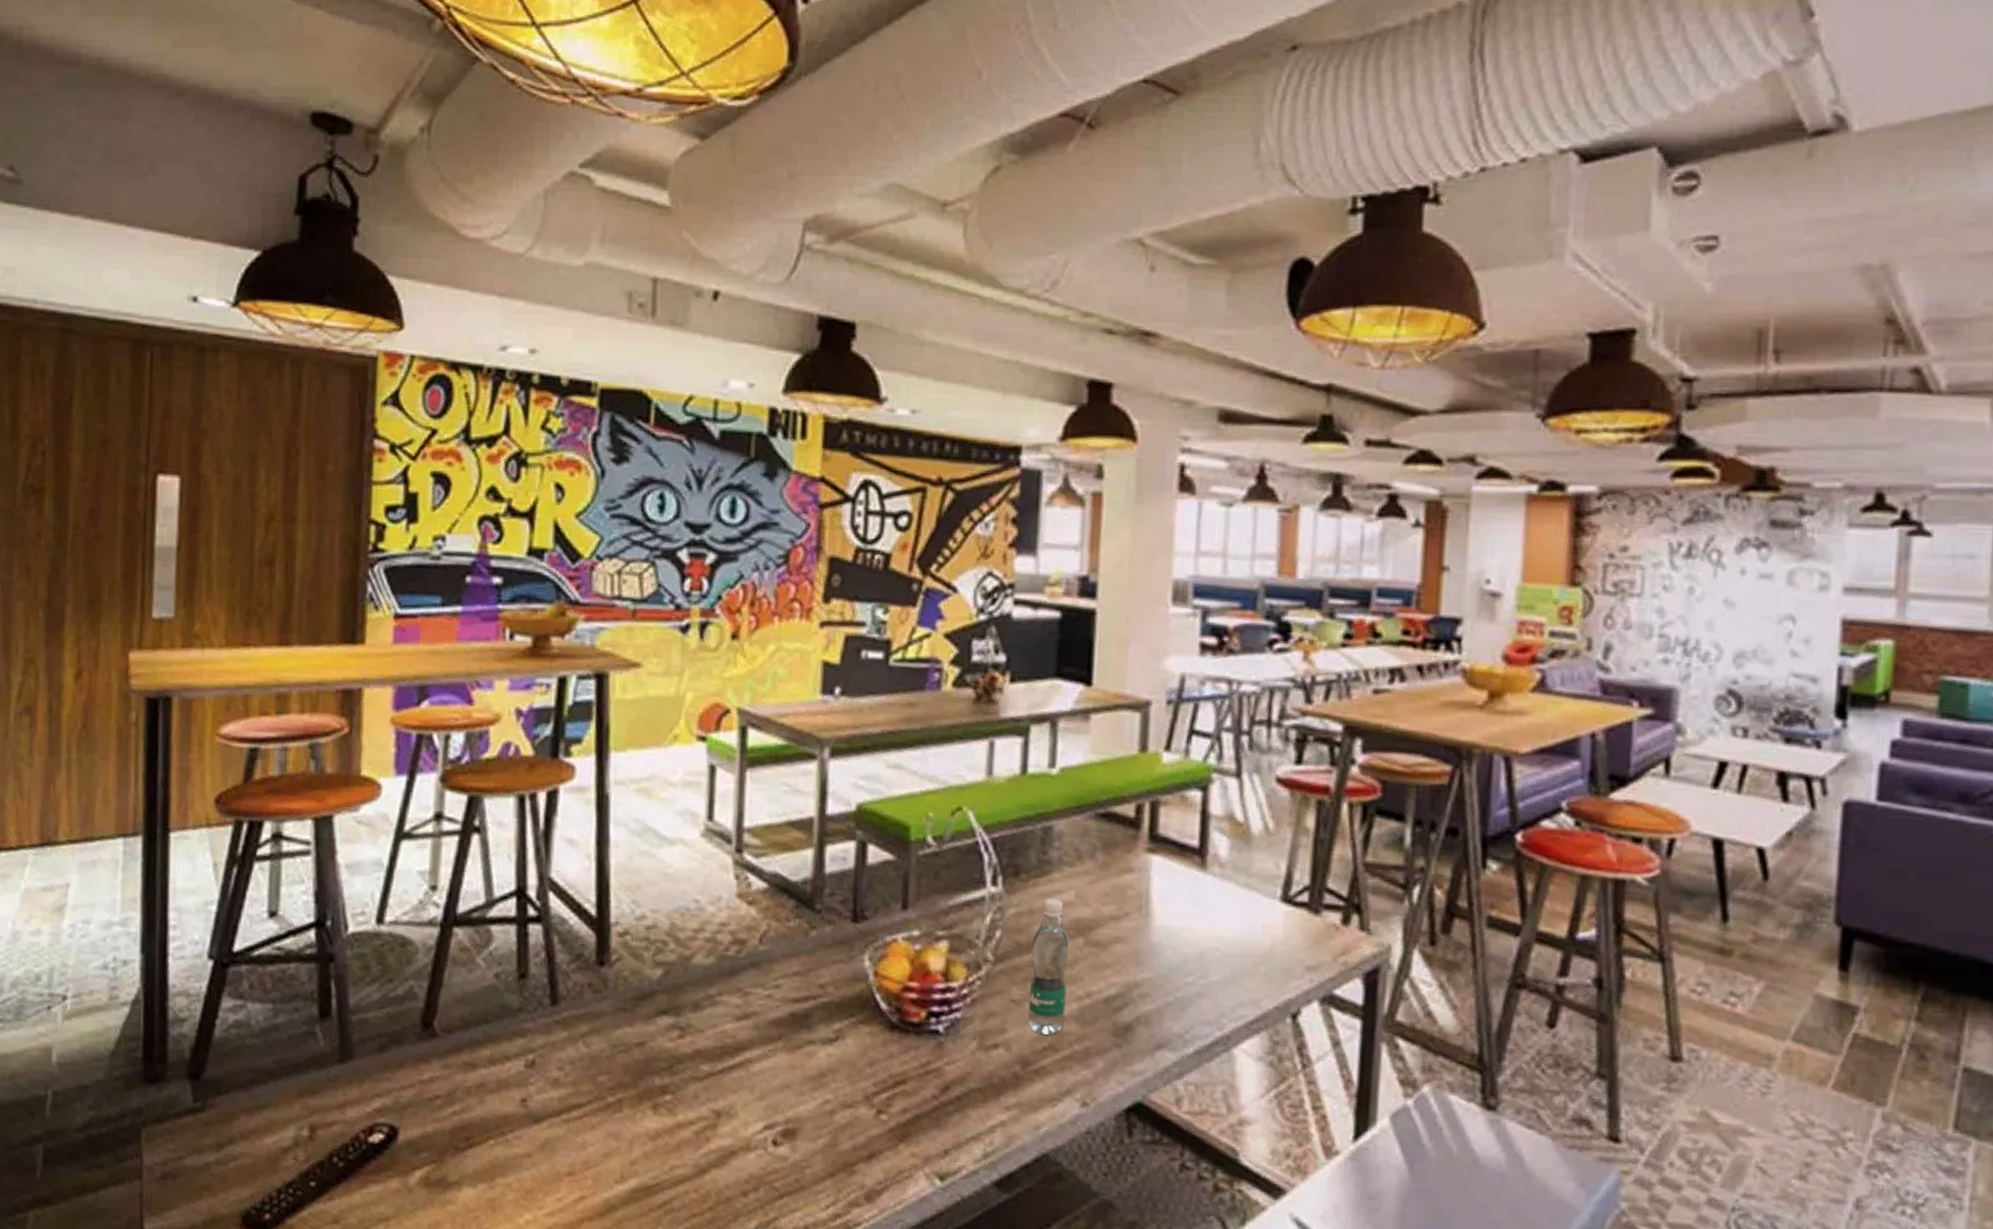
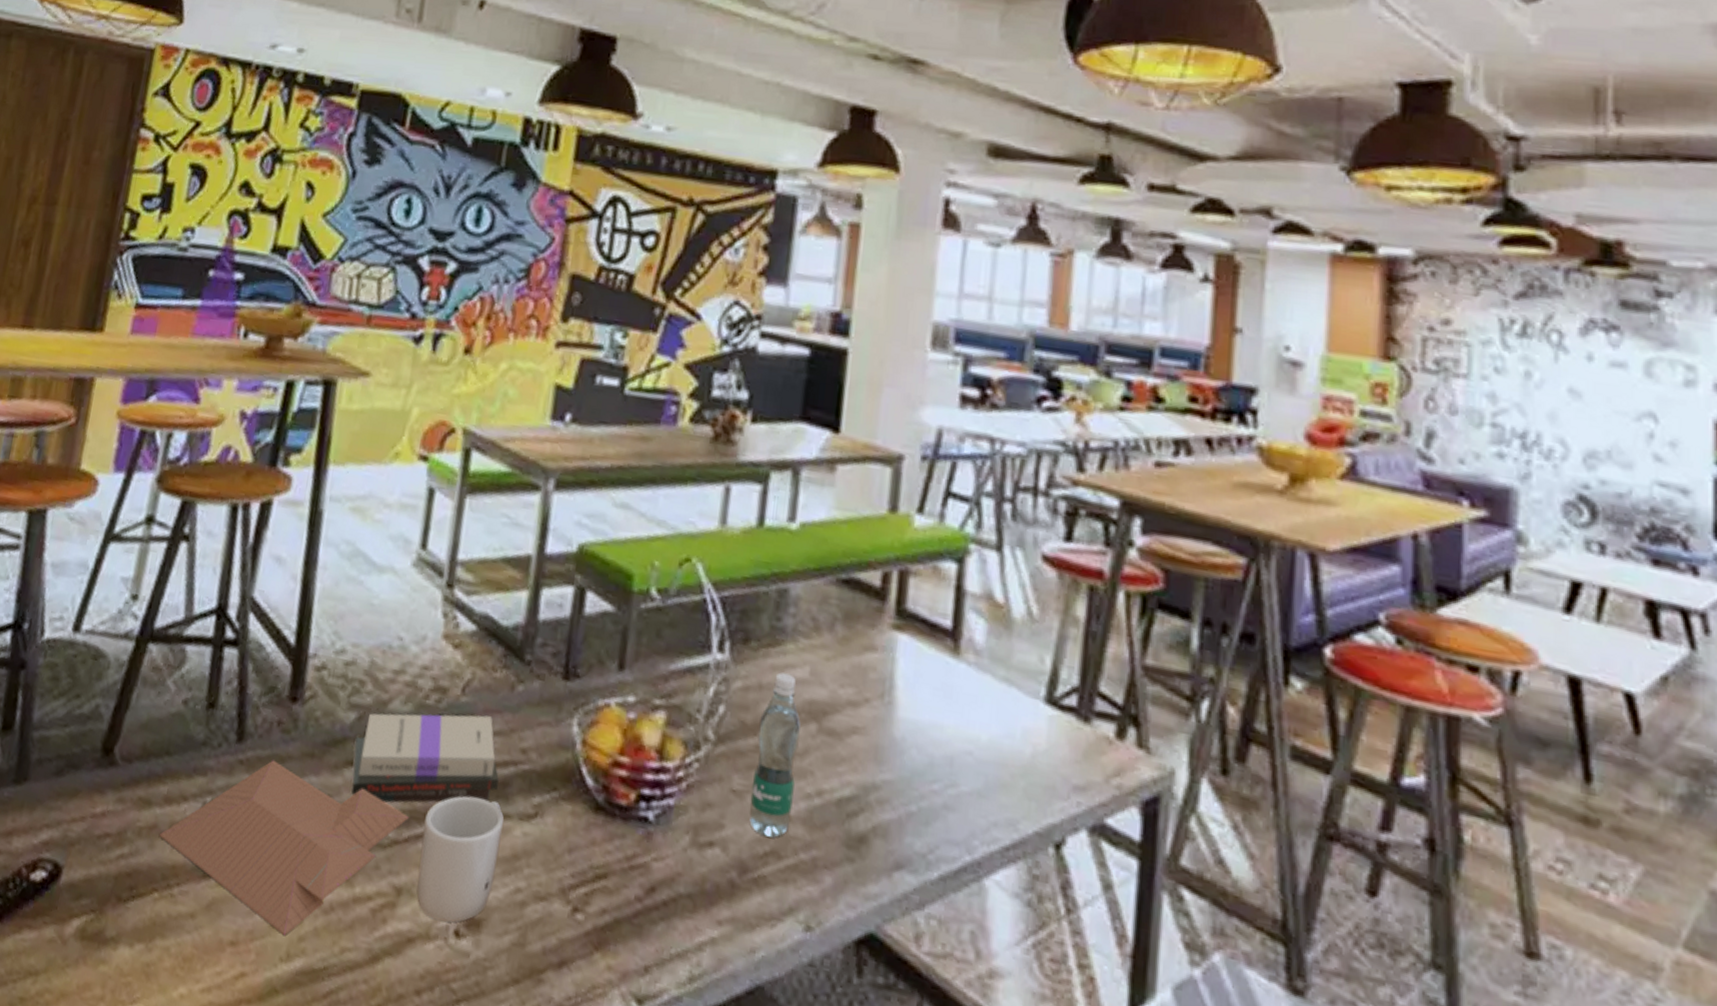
papers: none [487,1017,721,1163] -> present [159,760,409,936]
books: none [663,960,801,1042] -> present [351,713,499,803]
mug: none [734,1029,809,1135] -> present [416,795,505,923]

